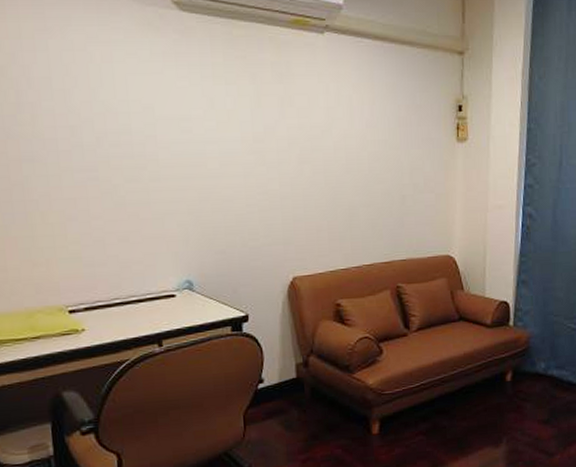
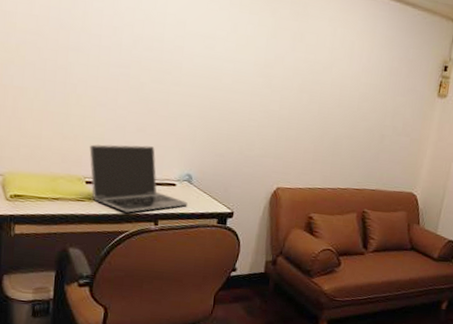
laptop: none [66,256,193,338] -> present [89,144,188,213]

